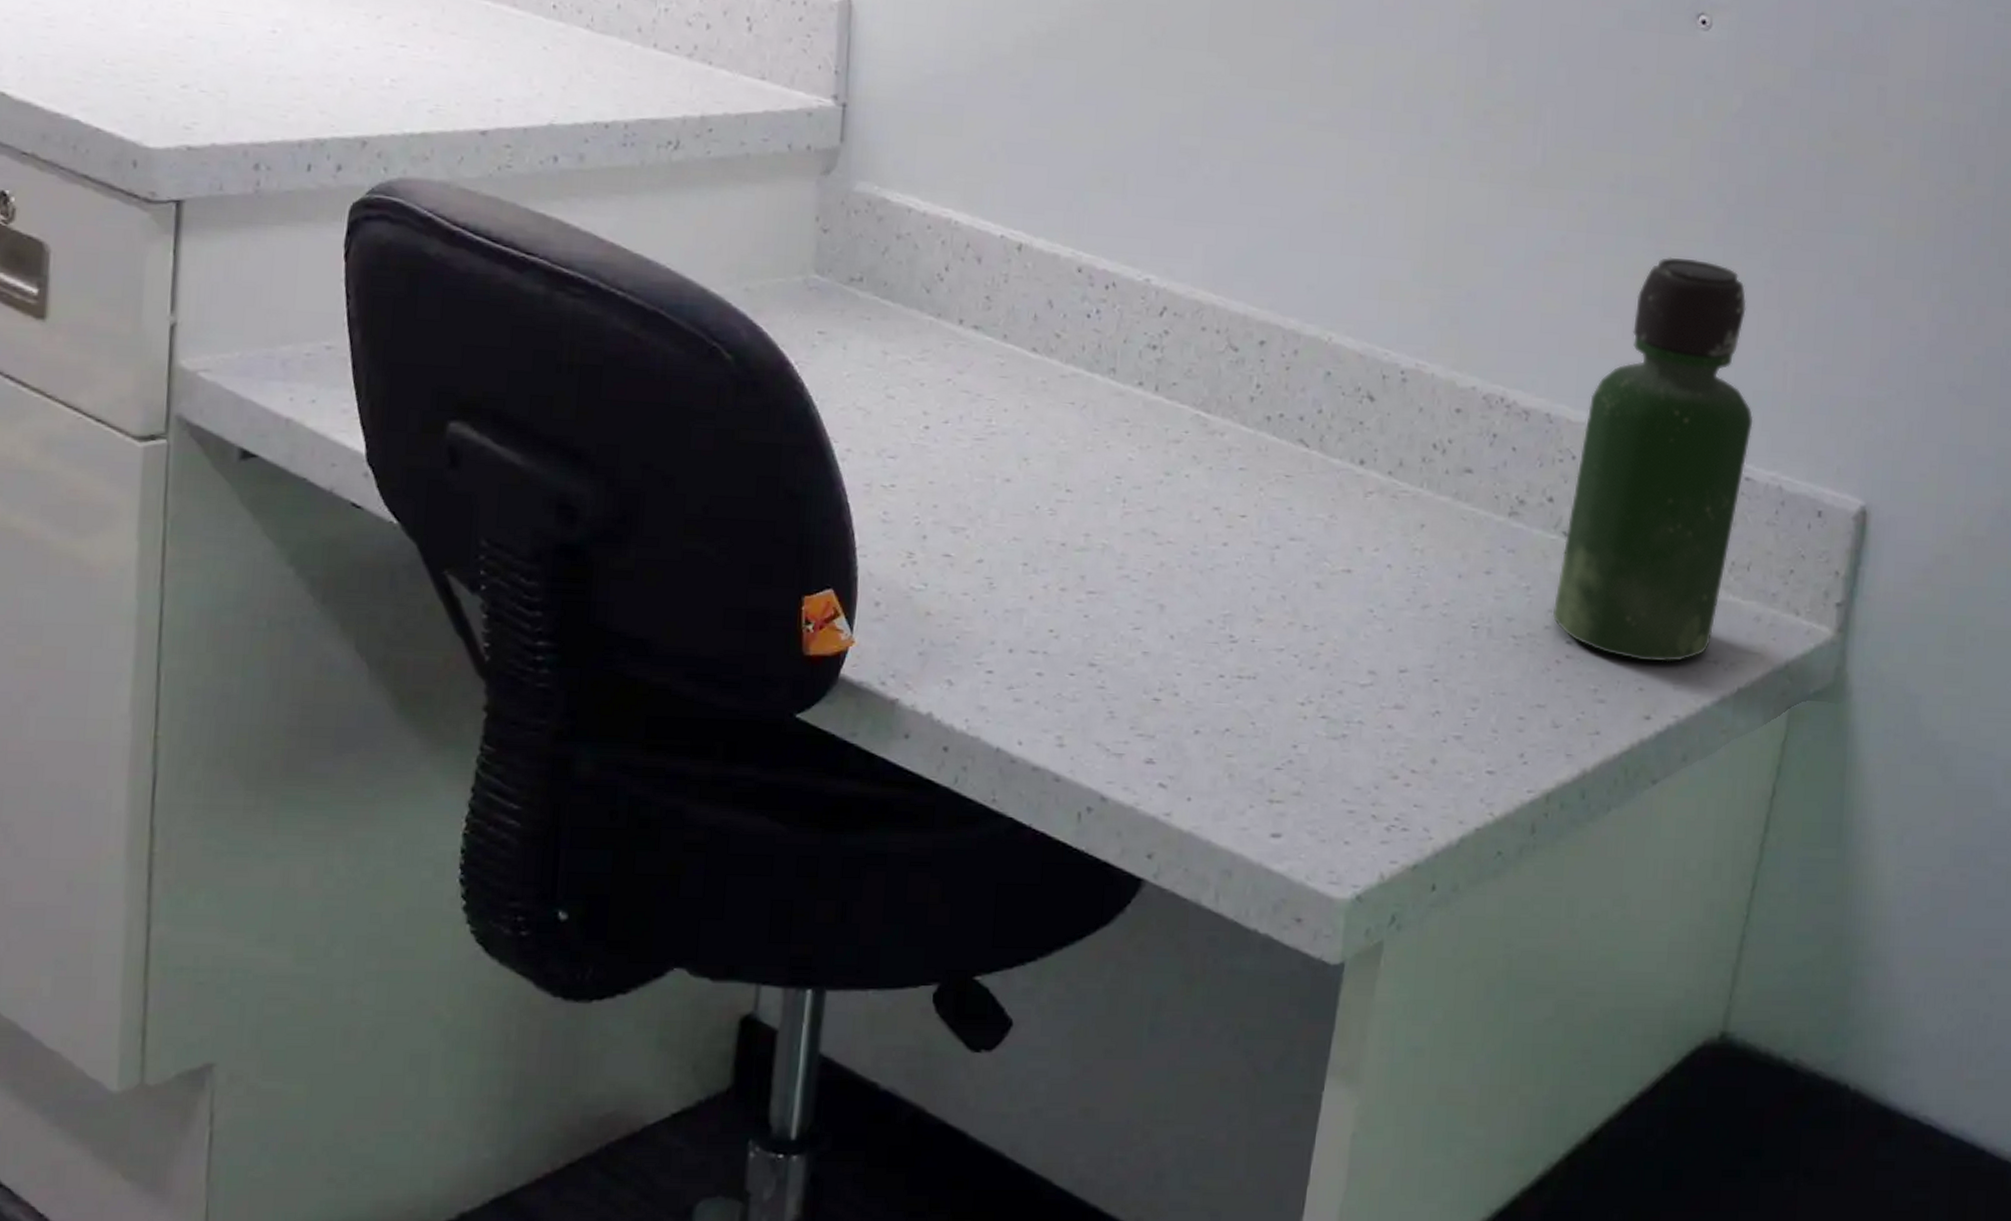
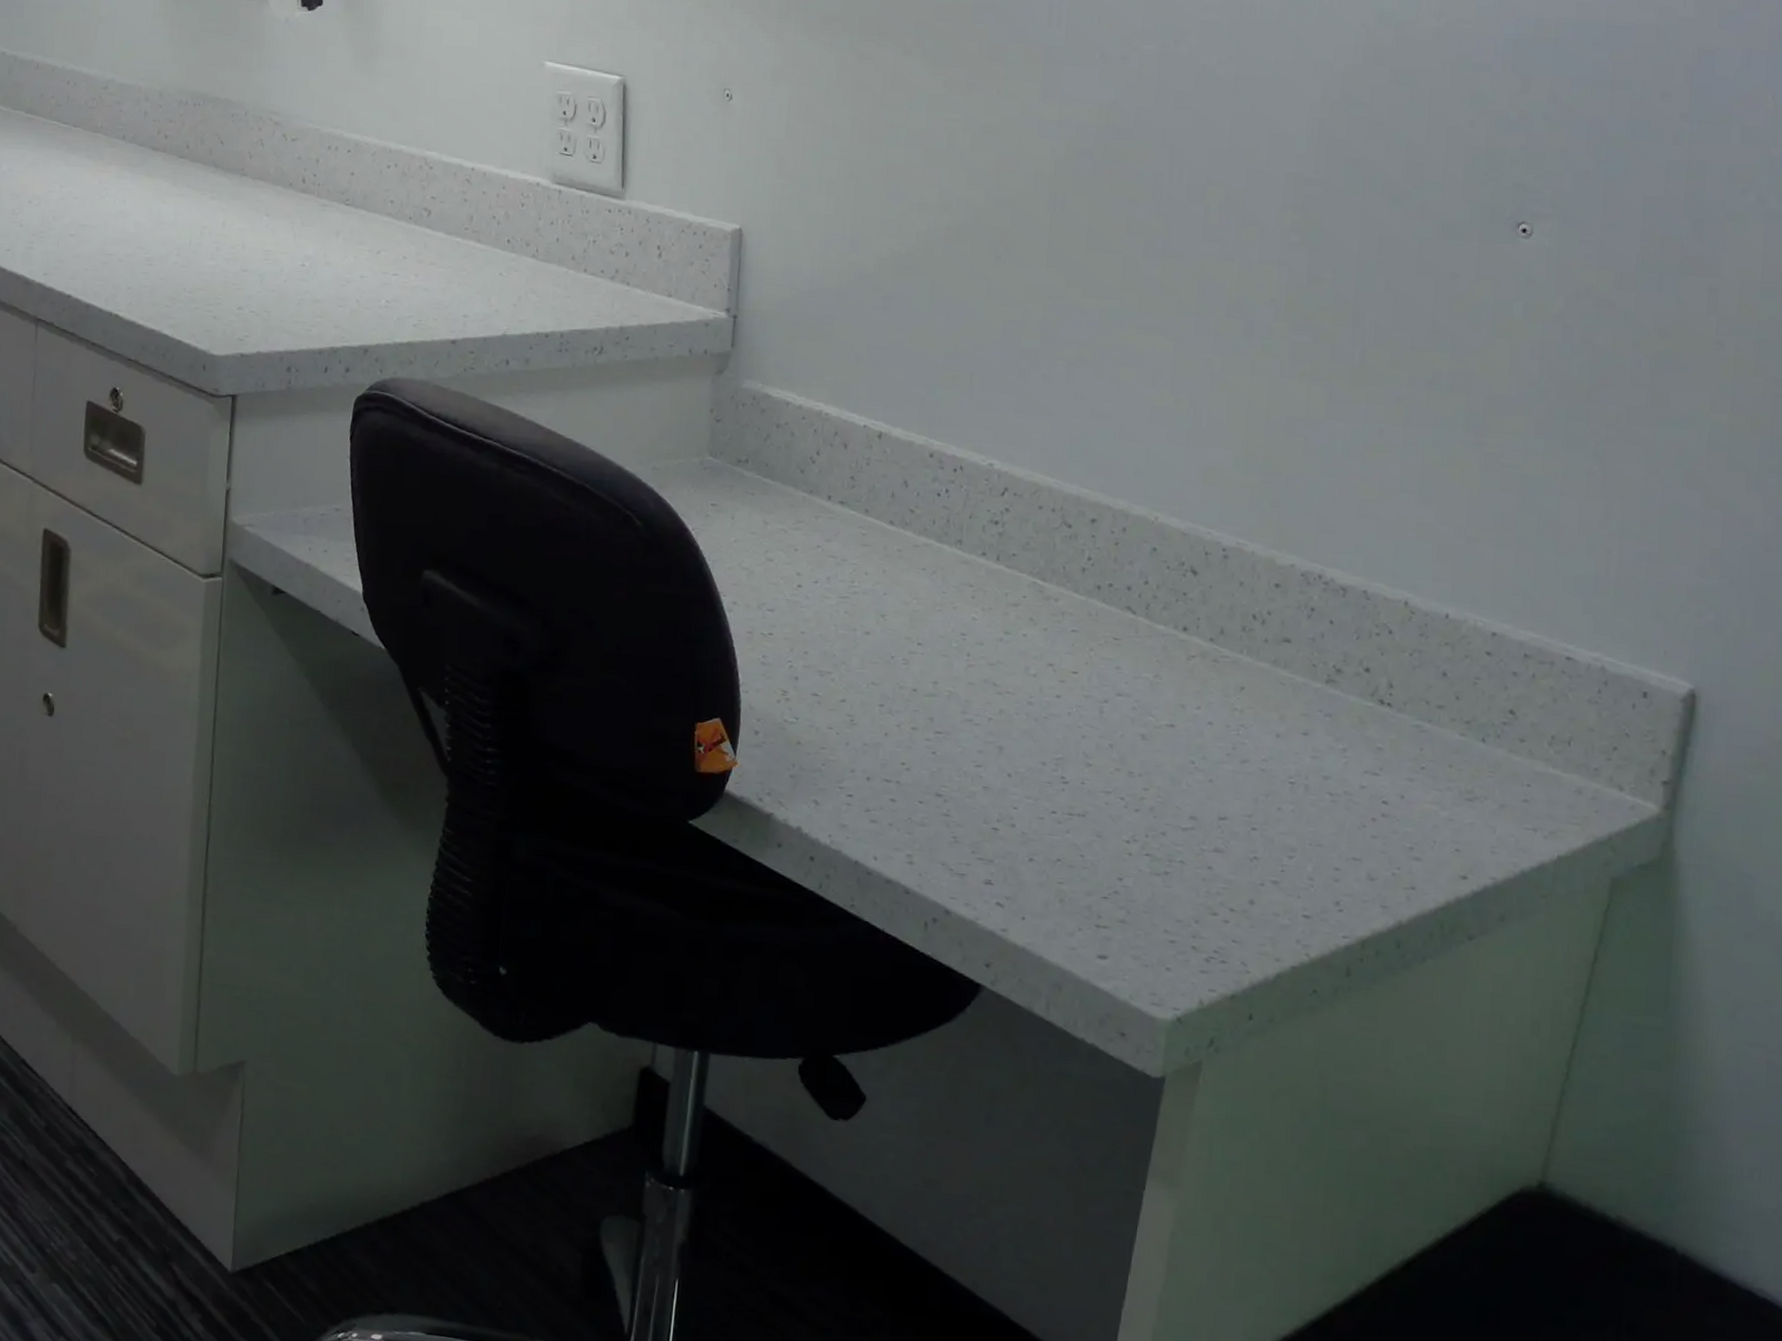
bottle: present [1552,257,1754,662] -> none [1368,448,1575,827]

